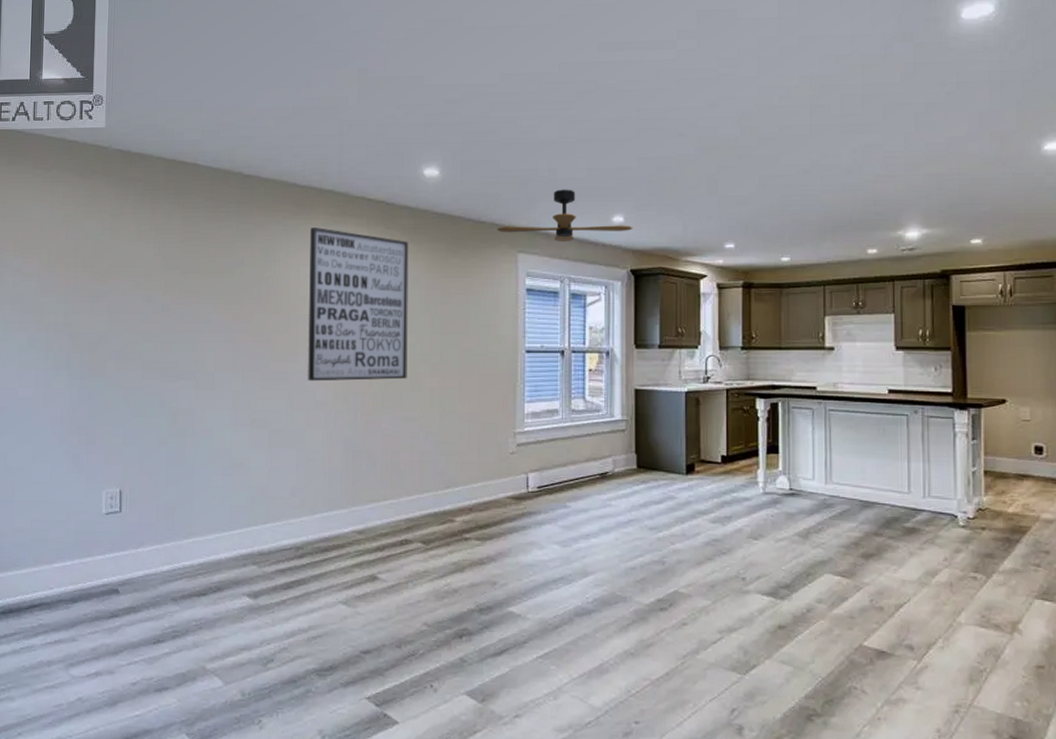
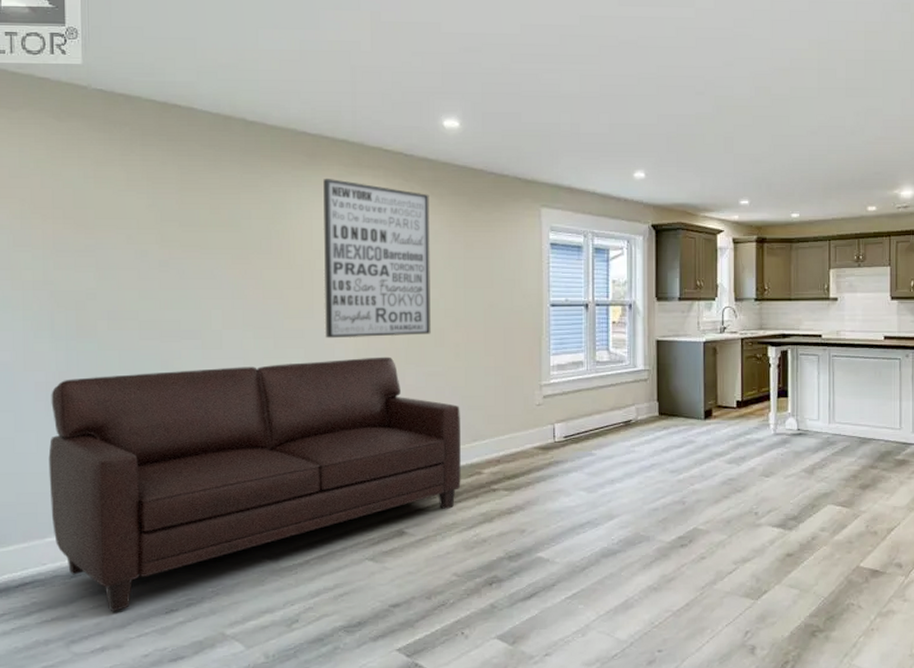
sofa: none [59,400,434,639] -> present [48,356,461,612]
ceiling fan: present [496,189,633,242] -> none [519,144,654,197]

